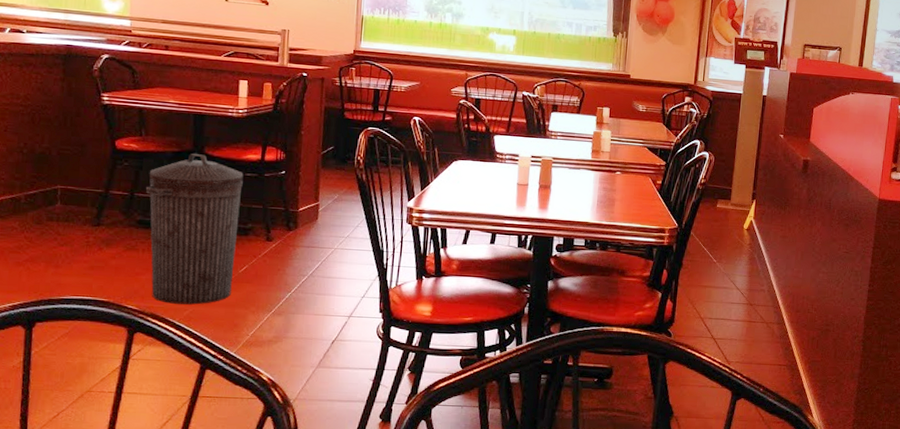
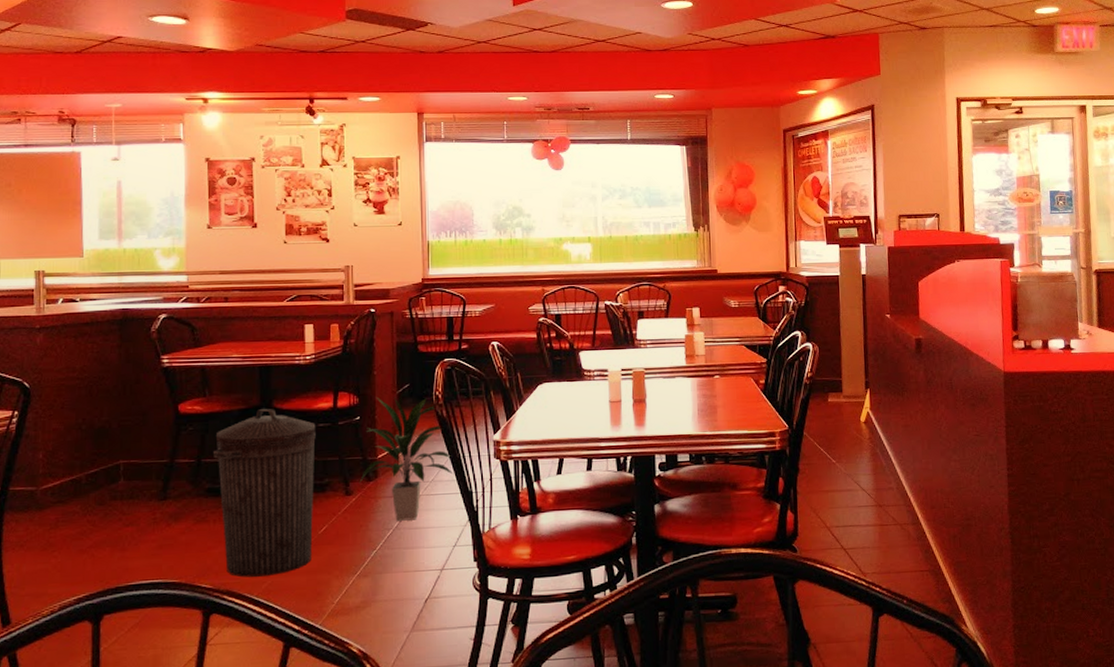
indoor plant: none [279,156,367,270] -> present [359,397,453,521]

